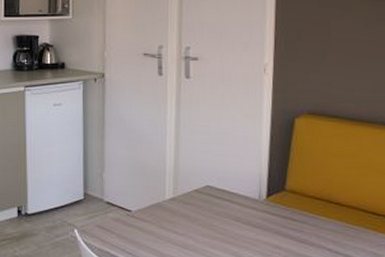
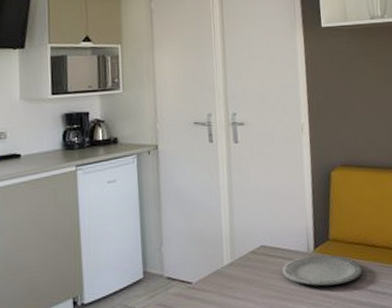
plate: none [227,203,322,238] -> present [281,254,362,286]

